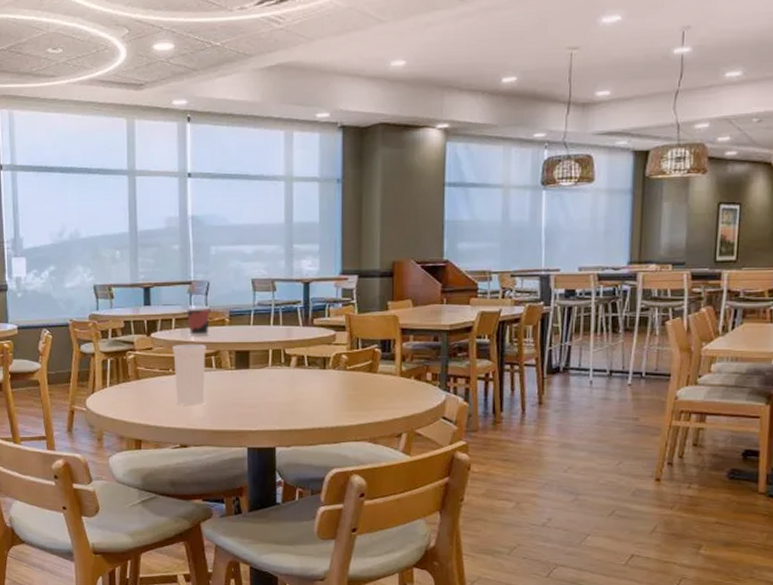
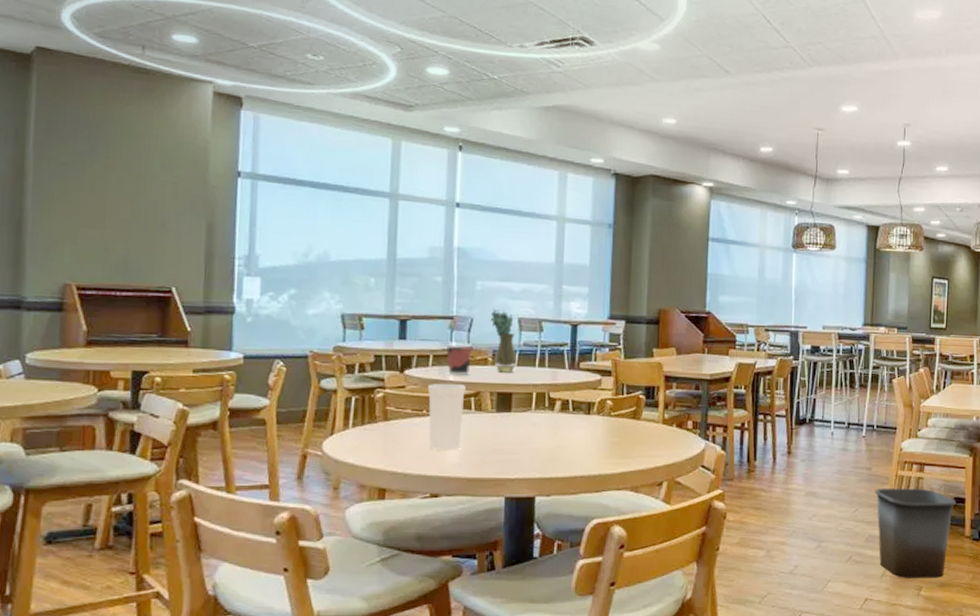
vase: none [225,271,253,332] -> present [490,308,517,373]
waste bin: none [642,439,747,536] -> present [874,487,956,578]

